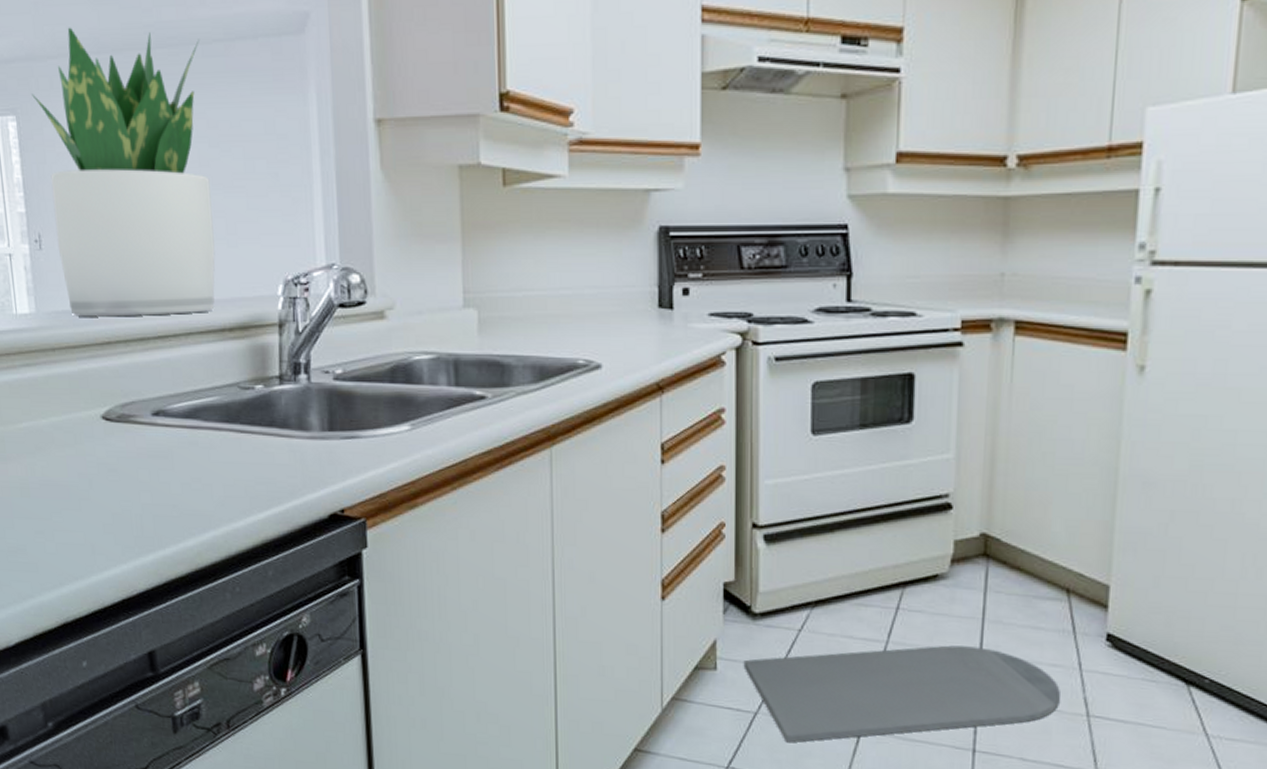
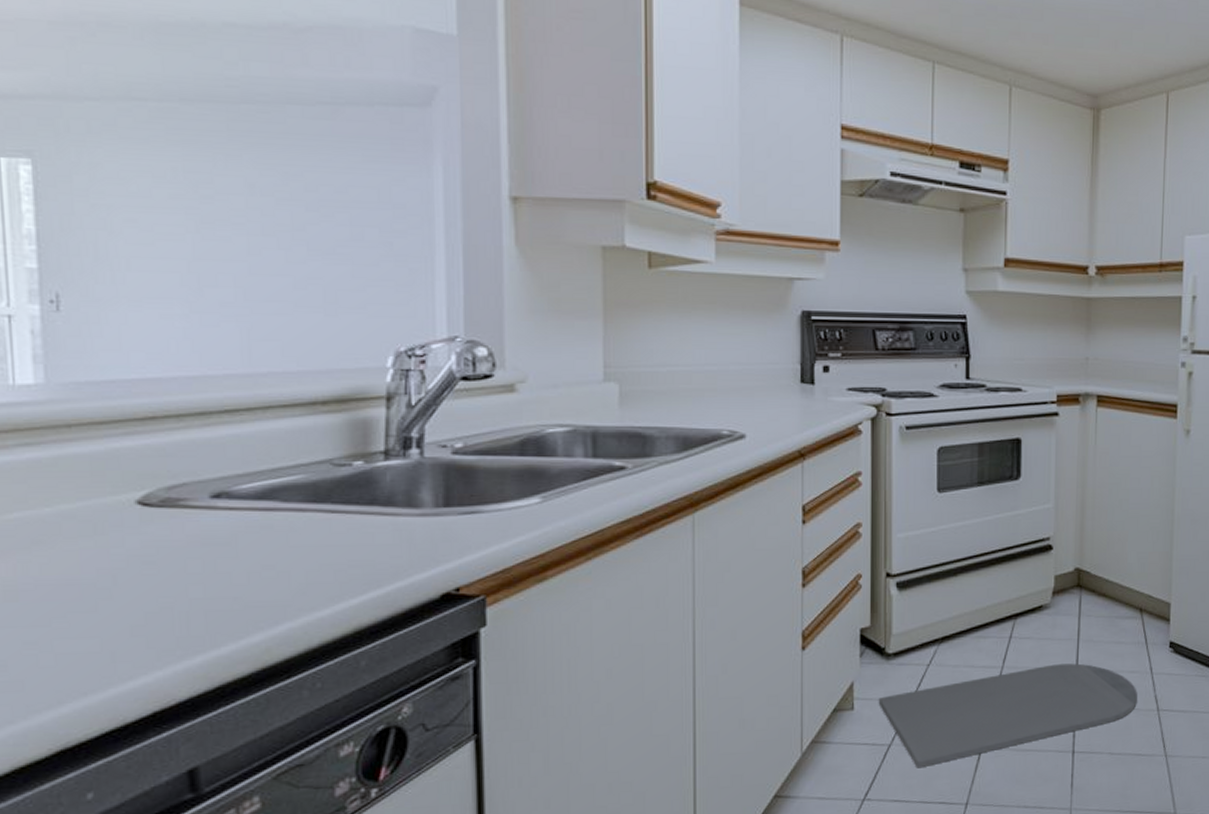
planter: present [32,27,215,317] -> none [58,69,308,389]

